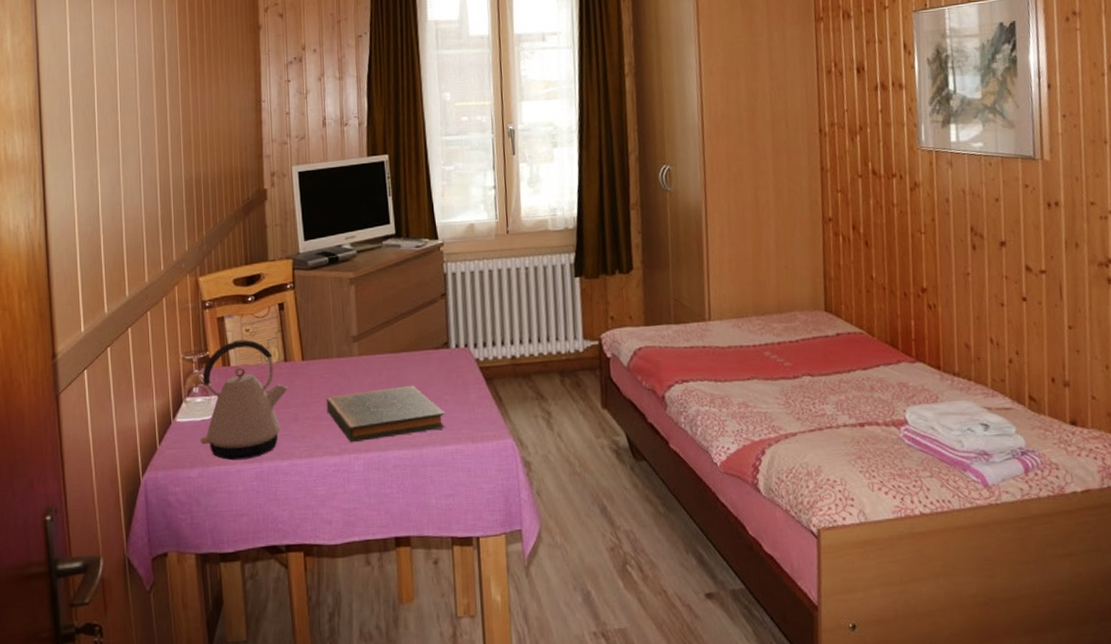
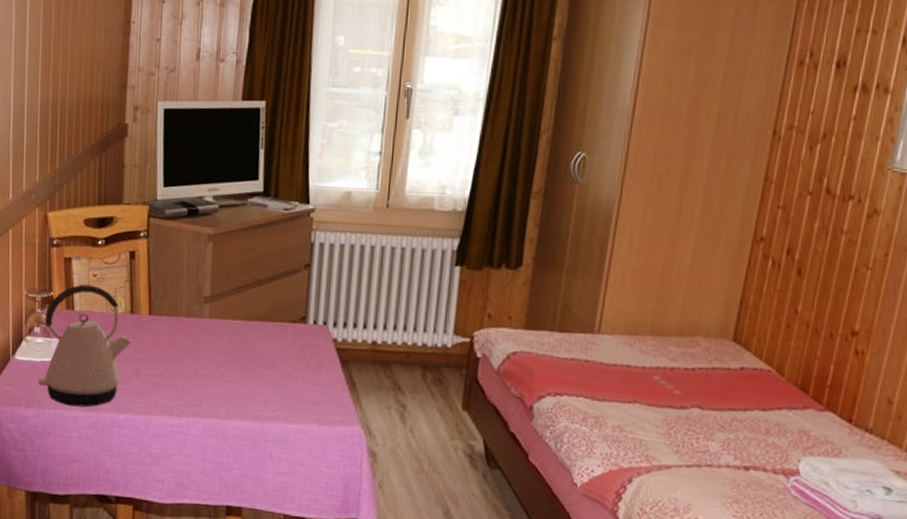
book: present [326,385,446,443] -> none [170,355,294,407]

